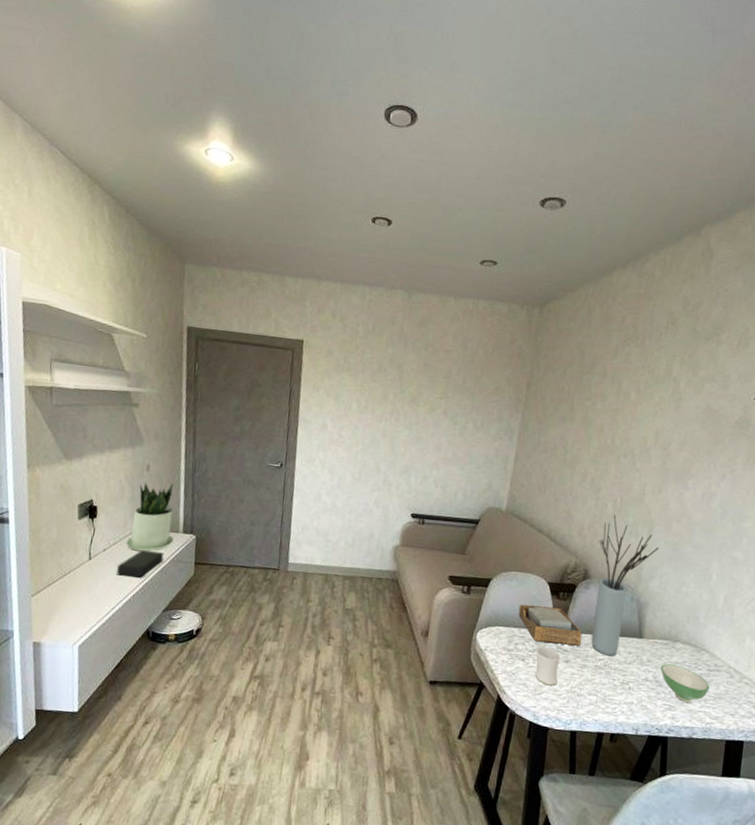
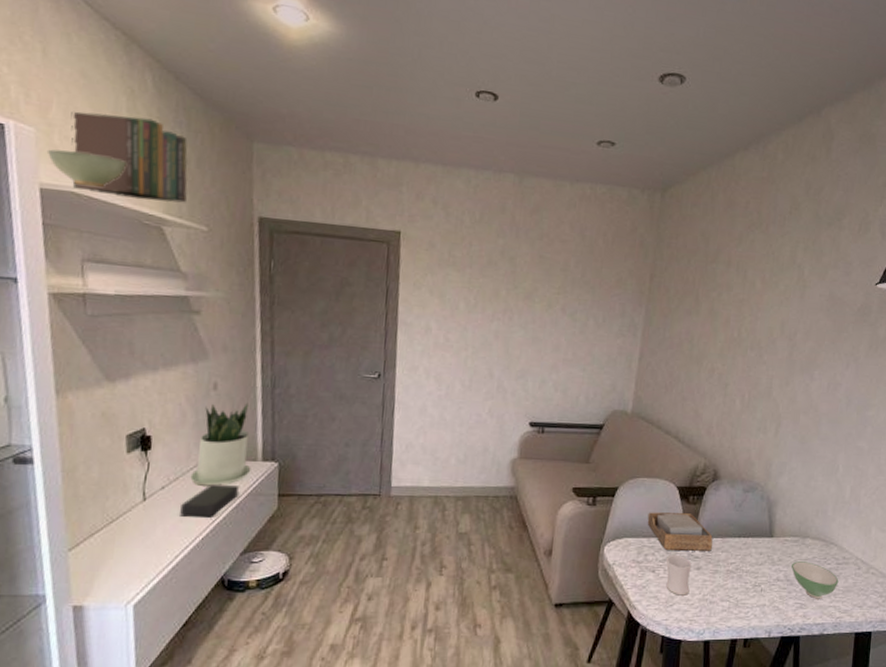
bowl: none [28,270,87,302] -> present [46,149,126,188]
books: none [46,240,134,314] -> present [71,111,188,203]
vase: present [591,515,659,656] -> none [722,411,787,559]

